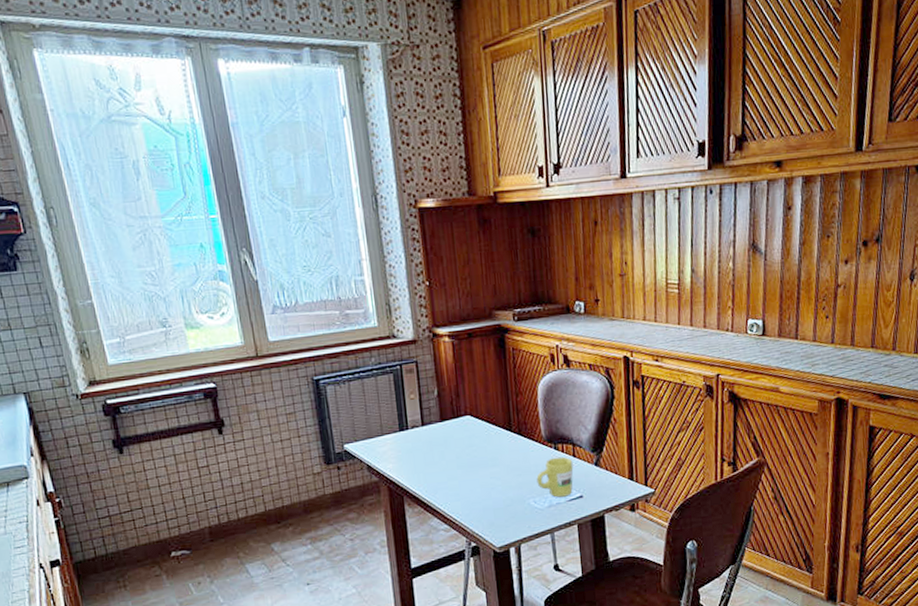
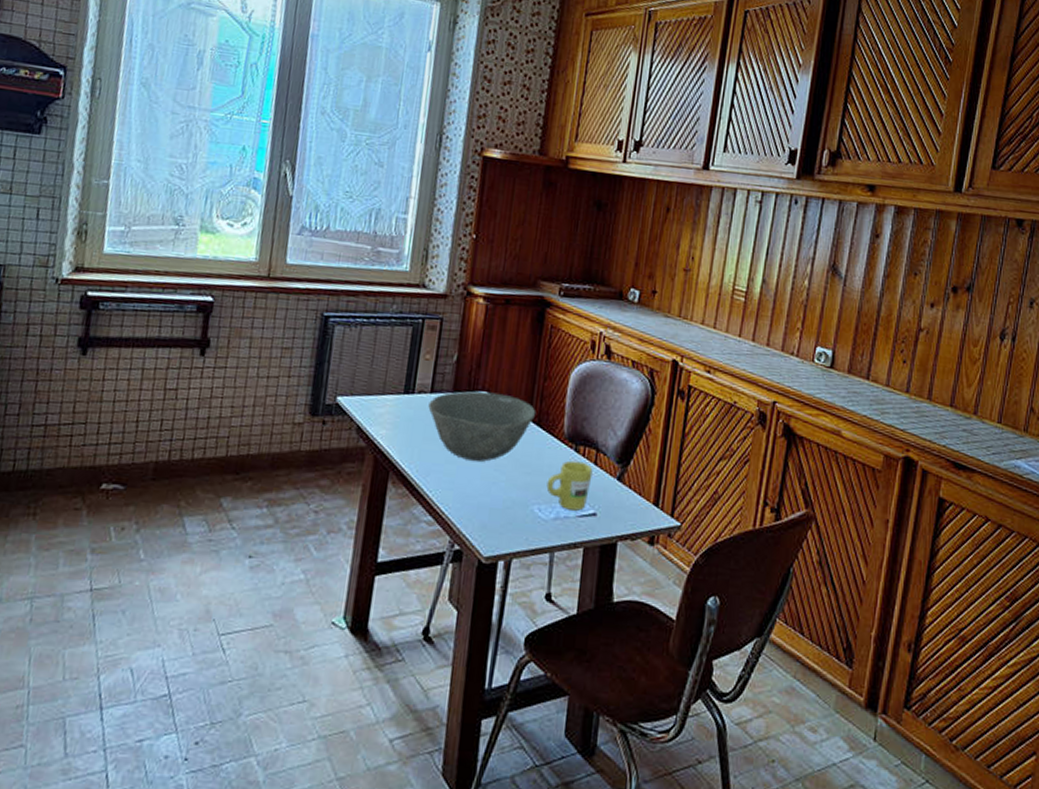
bowl: none [422,414,516,475] -> present [428,391,536,462]

